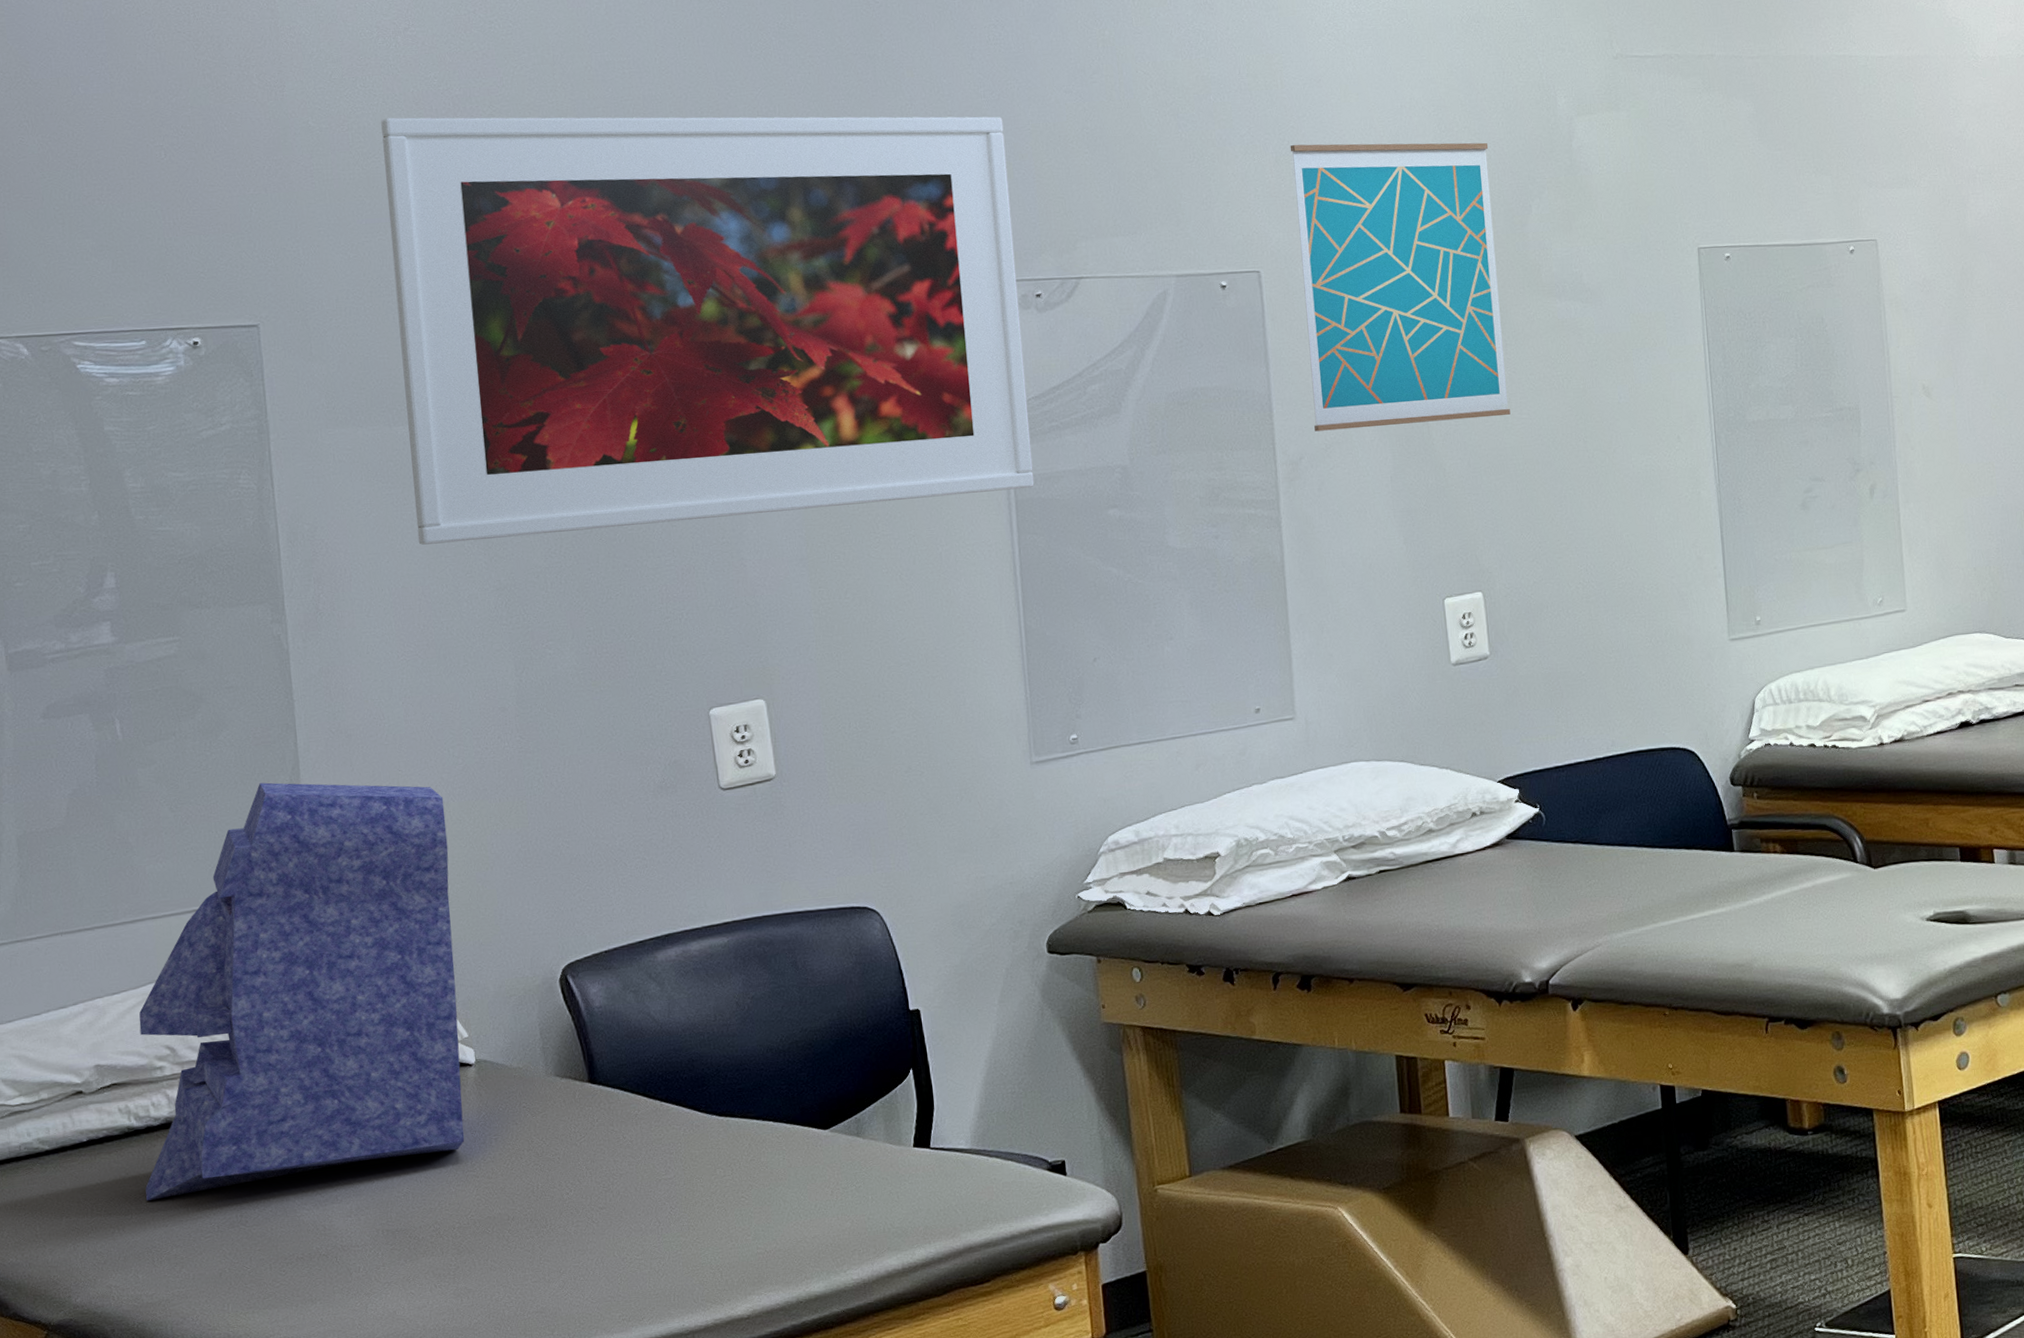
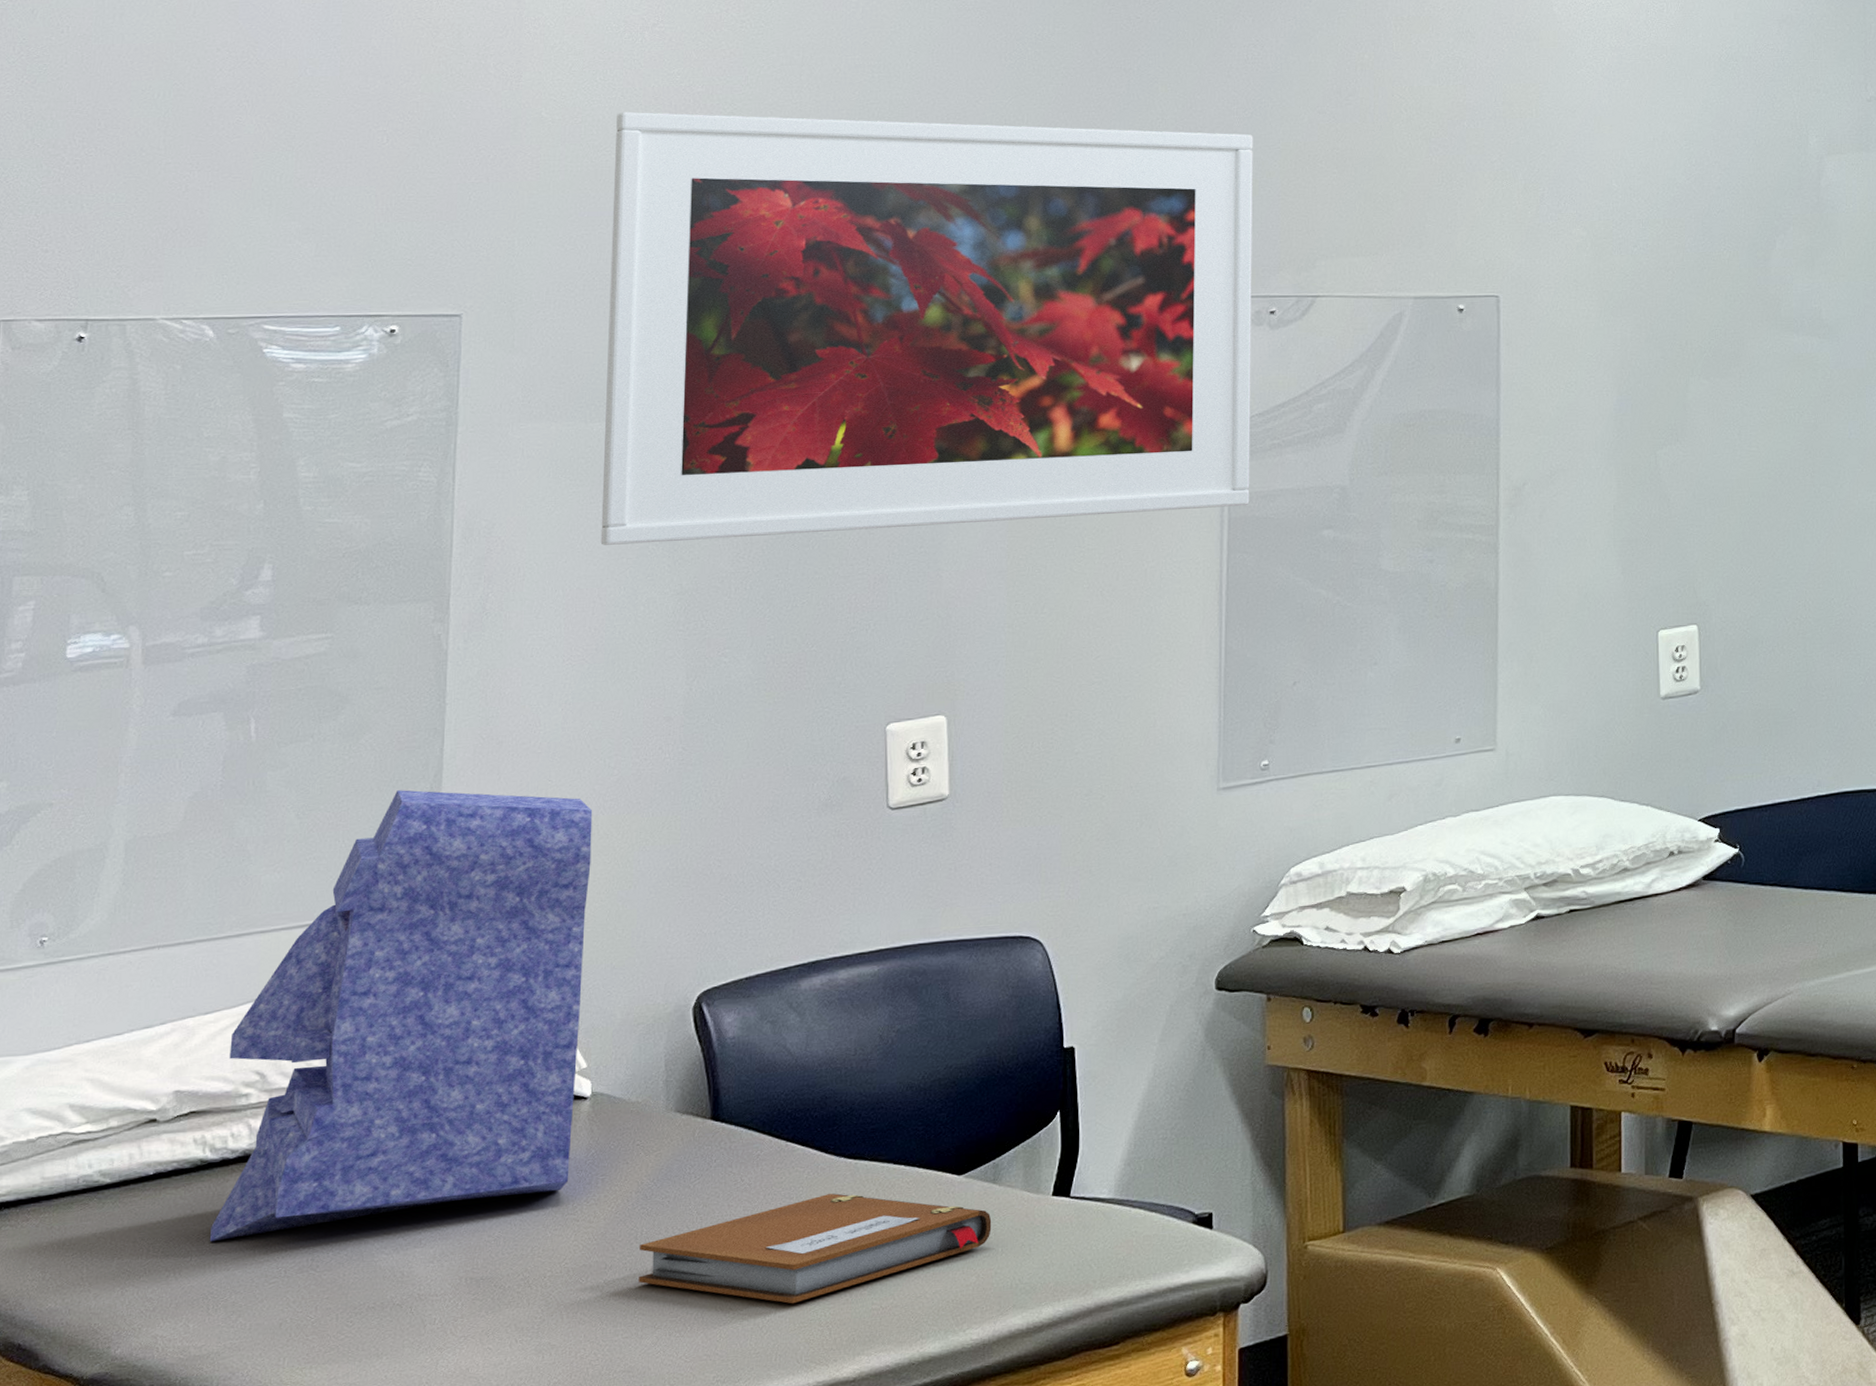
notebook: none [537,1148,860,1250] -> present [639,1193,992,1304]
wall art: present [1290,142,1511,432] -> none [1539,172,1740,458]

